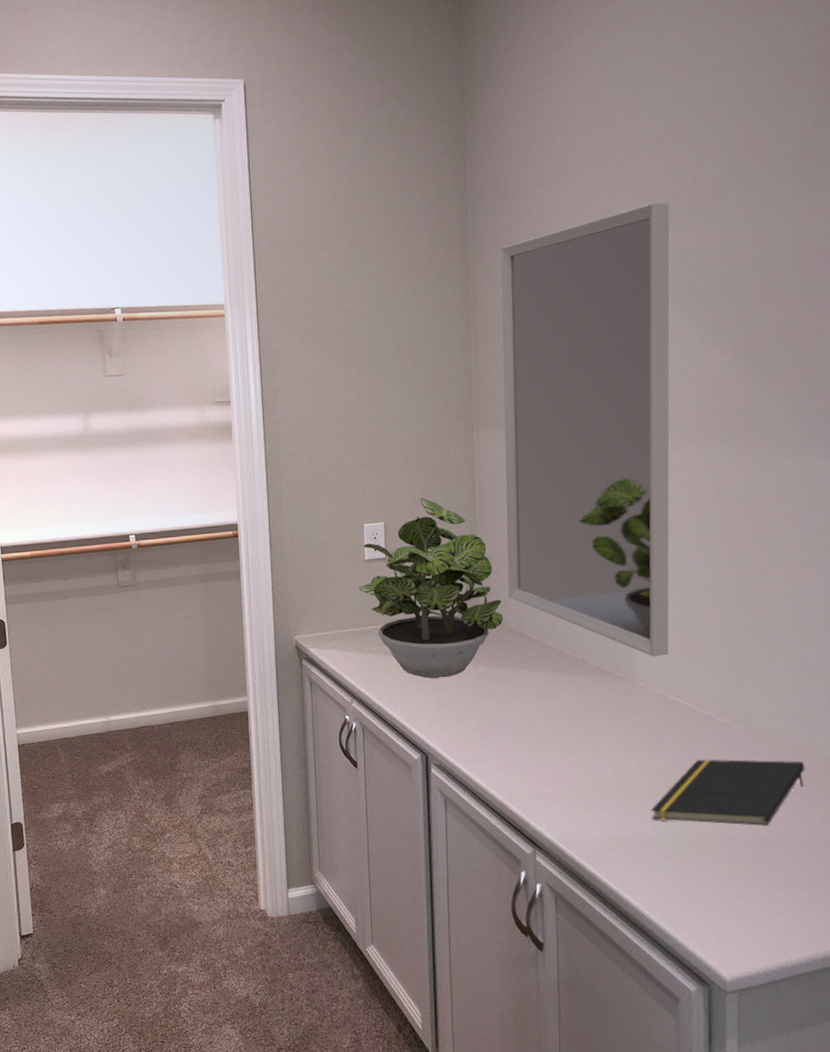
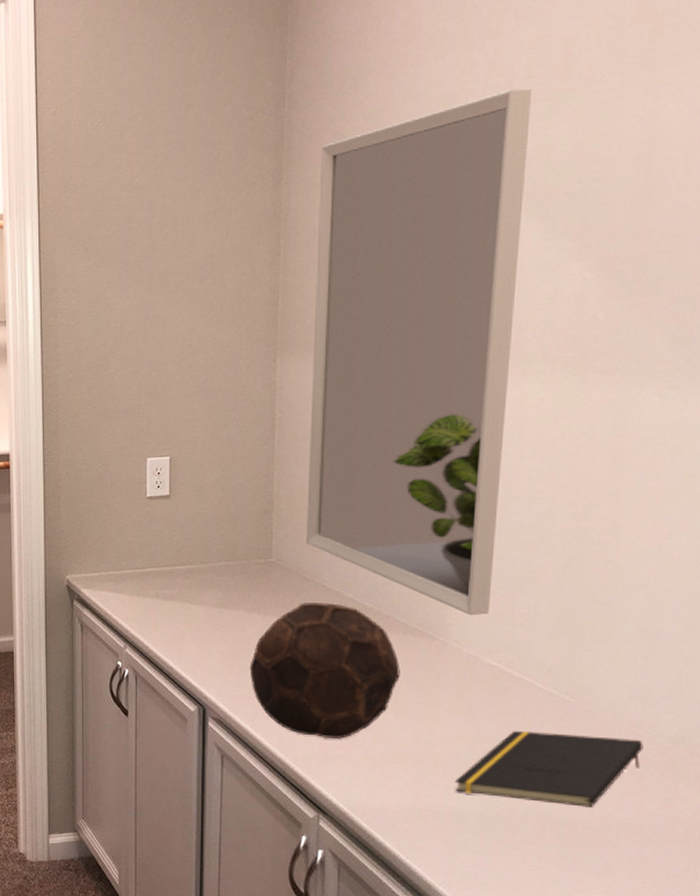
potted plant: present [359,497,504,678] -> none [139,430,299,627]
soccer ball: none [465,651,598,778] -> present [249,603,400,740]

